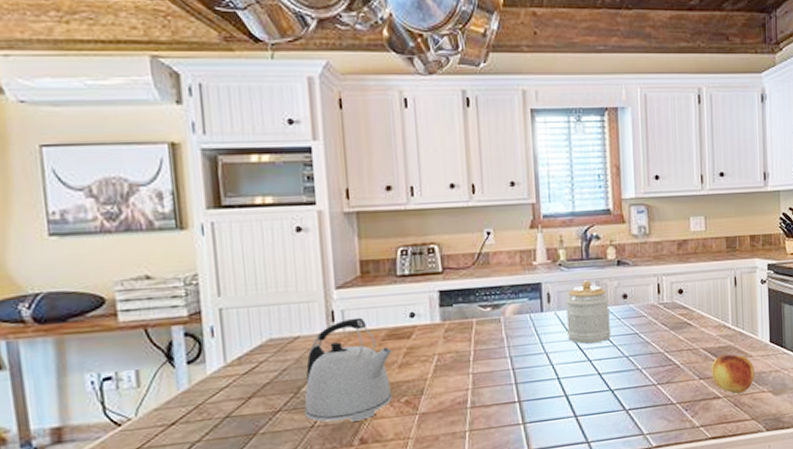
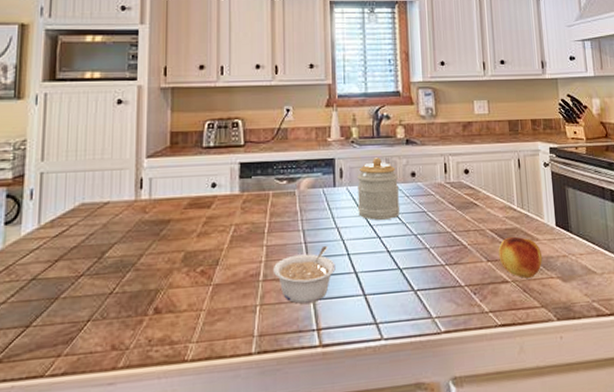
kettle: present [304,317,393,422] -> none [106,186,192,290]
legume: none [480,370,546,428] -> present [272,245,336,304]

